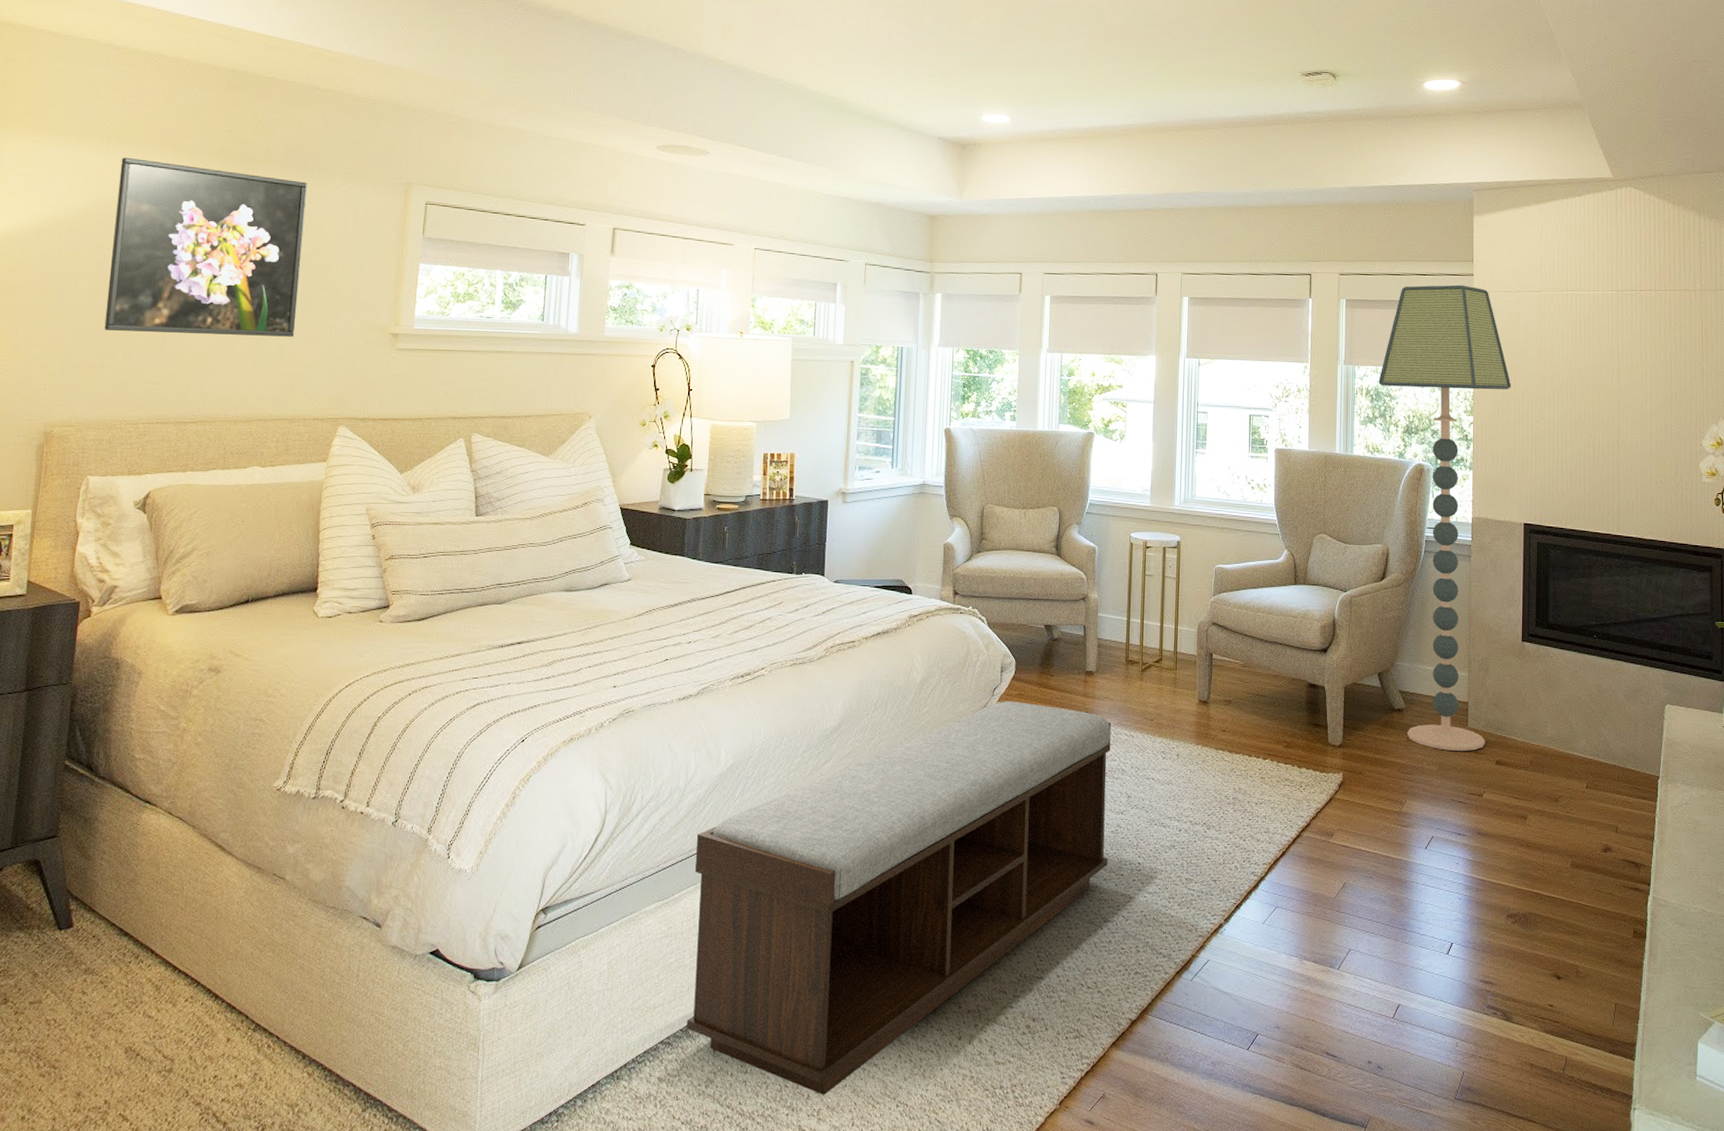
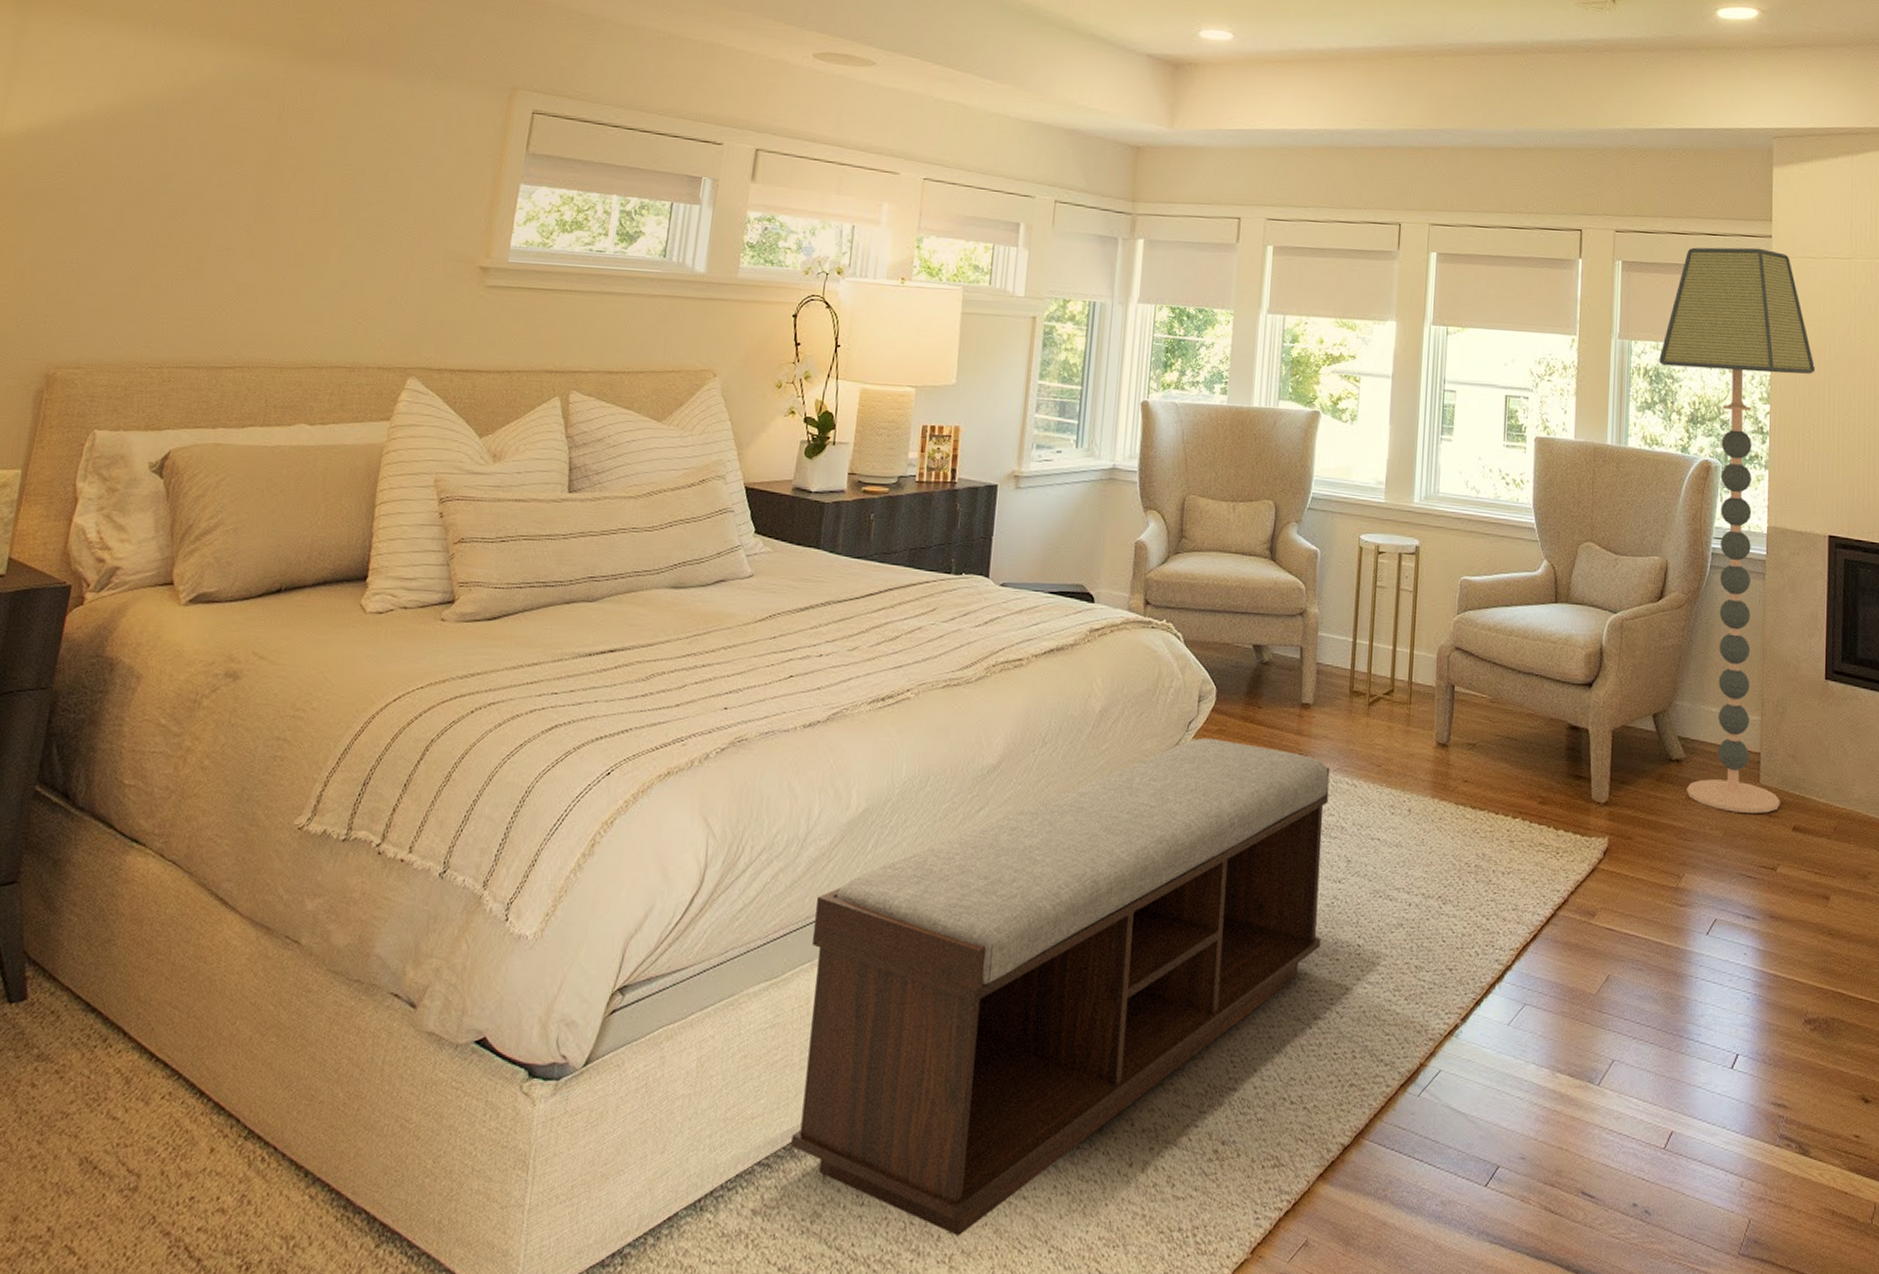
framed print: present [104,157,307,337] -> none [130,45,391,268]

